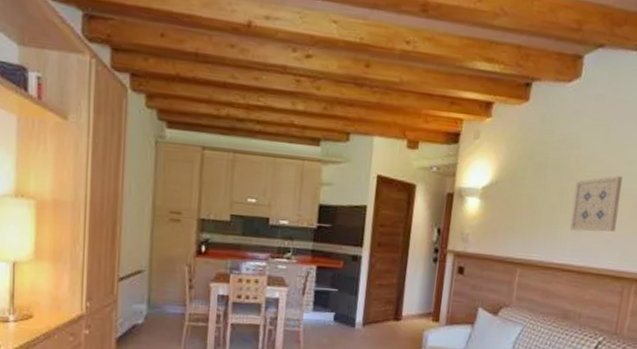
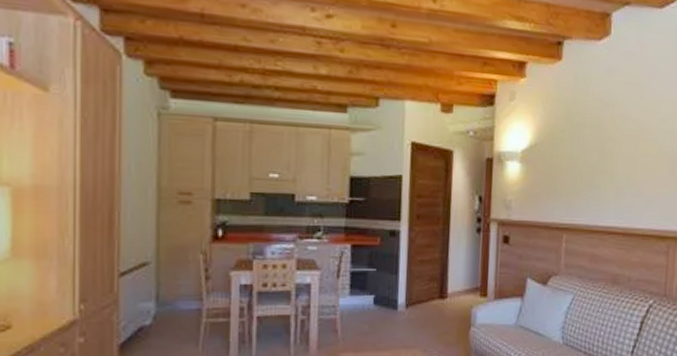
wall art: present [570,176,623,232] -> none [612,133,659,192]

